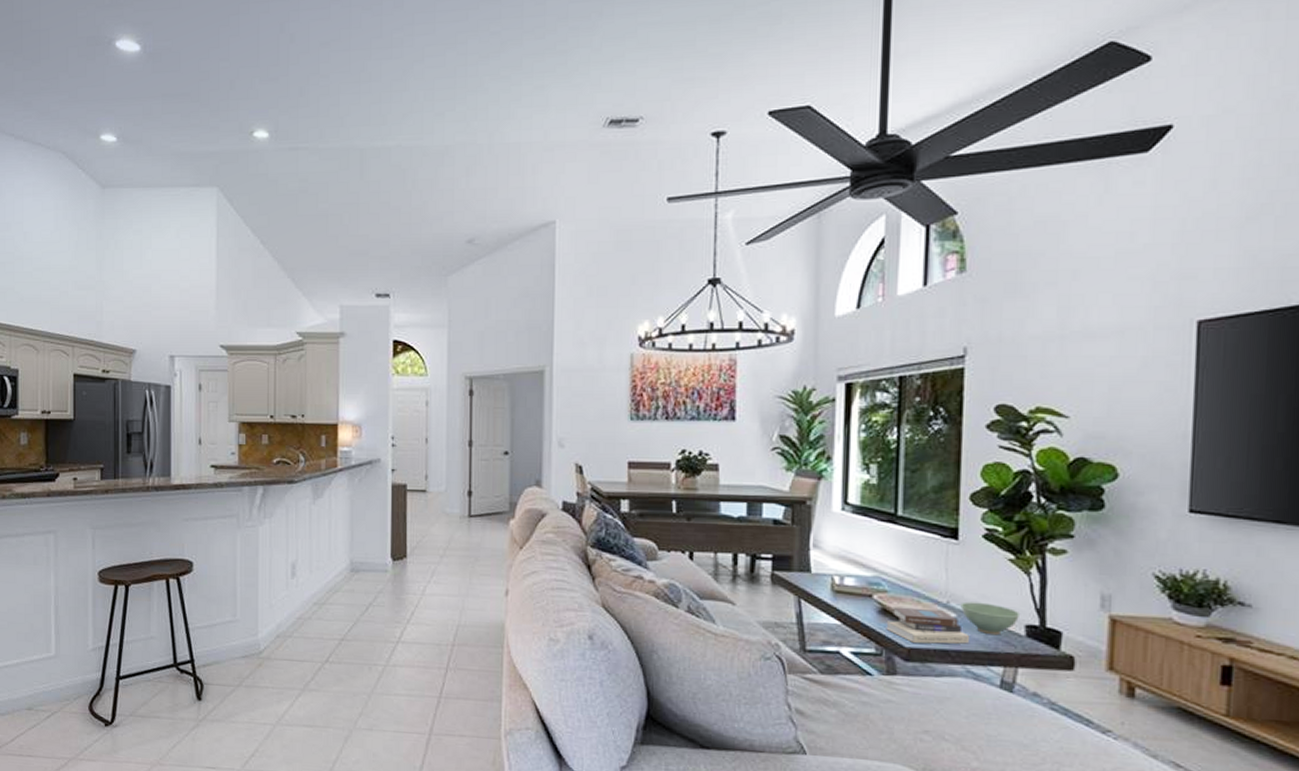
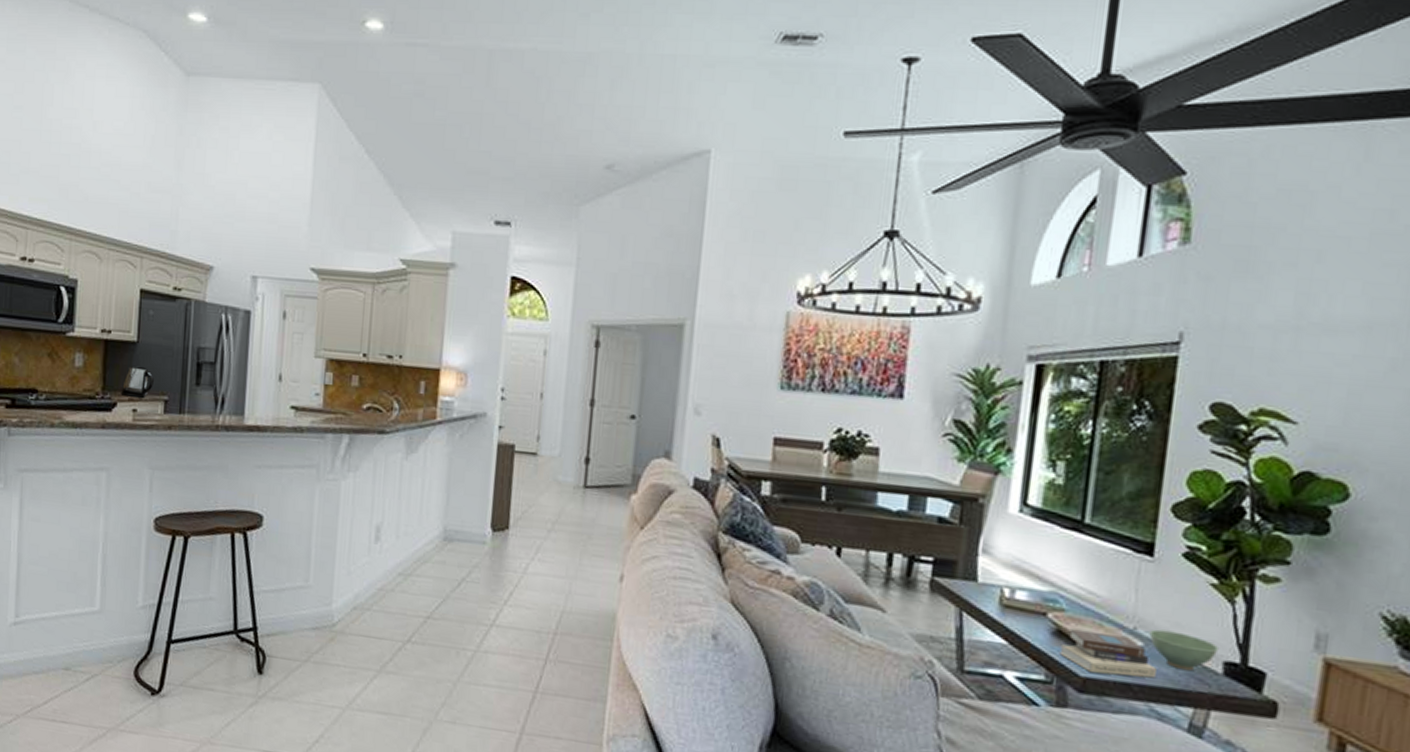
kettle: none [62,440,90,469] -> present [121,365,154,399]

